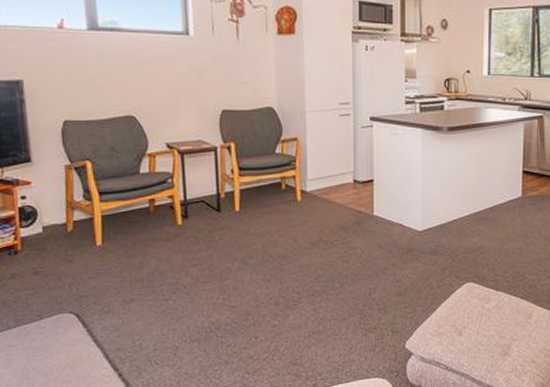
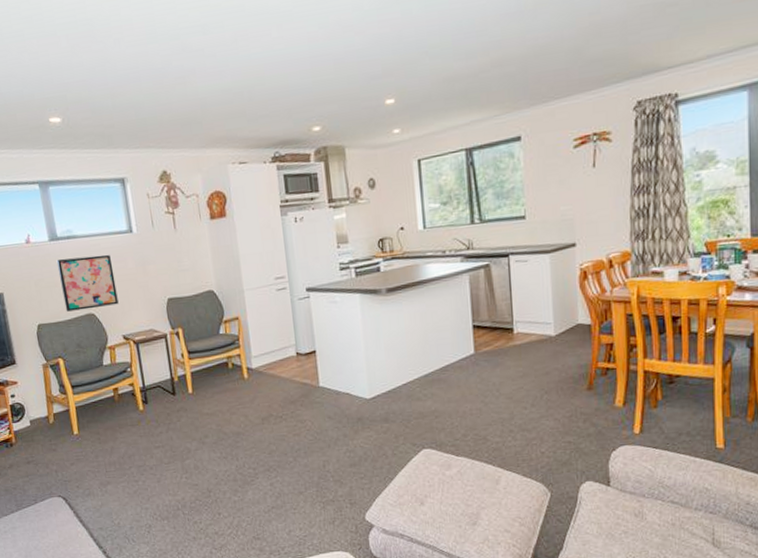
wall art: none [94,51,165,111] -> present [56,254,119,312]

